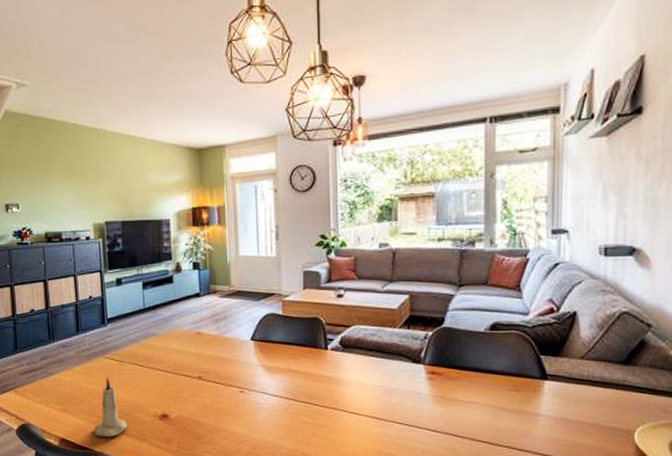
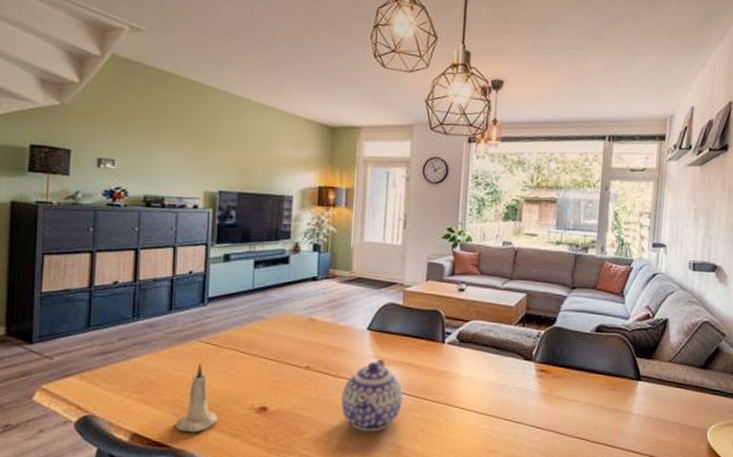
teapot: none [233,368,291,435] -> present [341,360,403,431]

